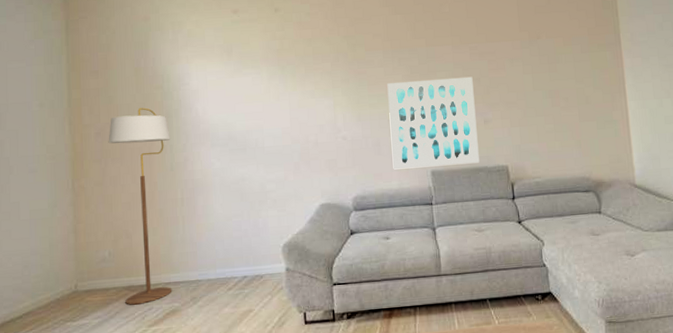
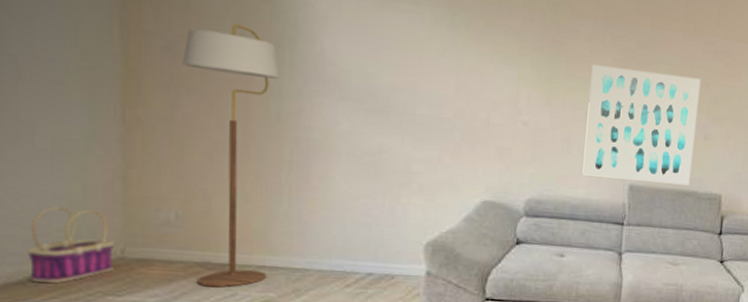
basket: none [16,258,71,319] -> present [27,207,115,284]

